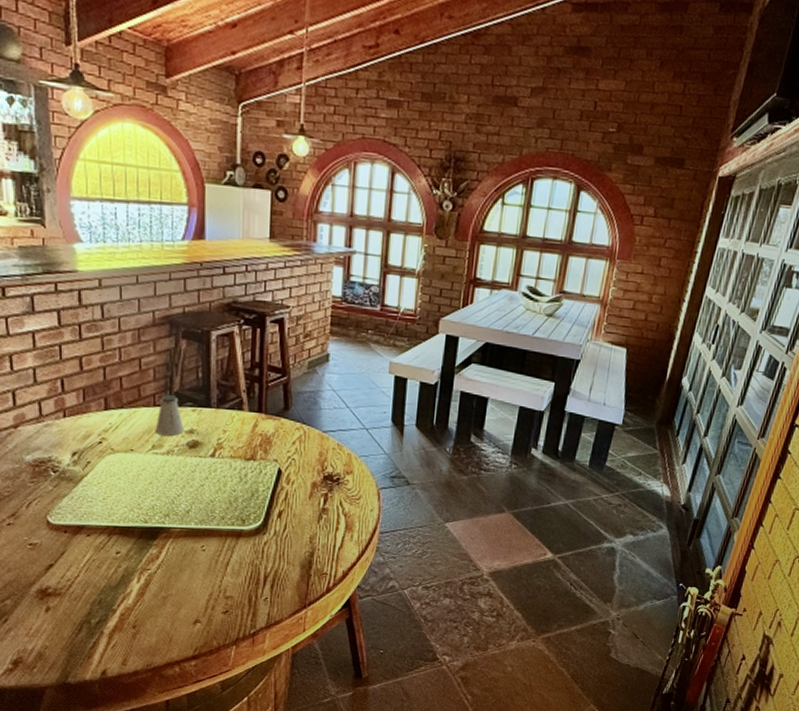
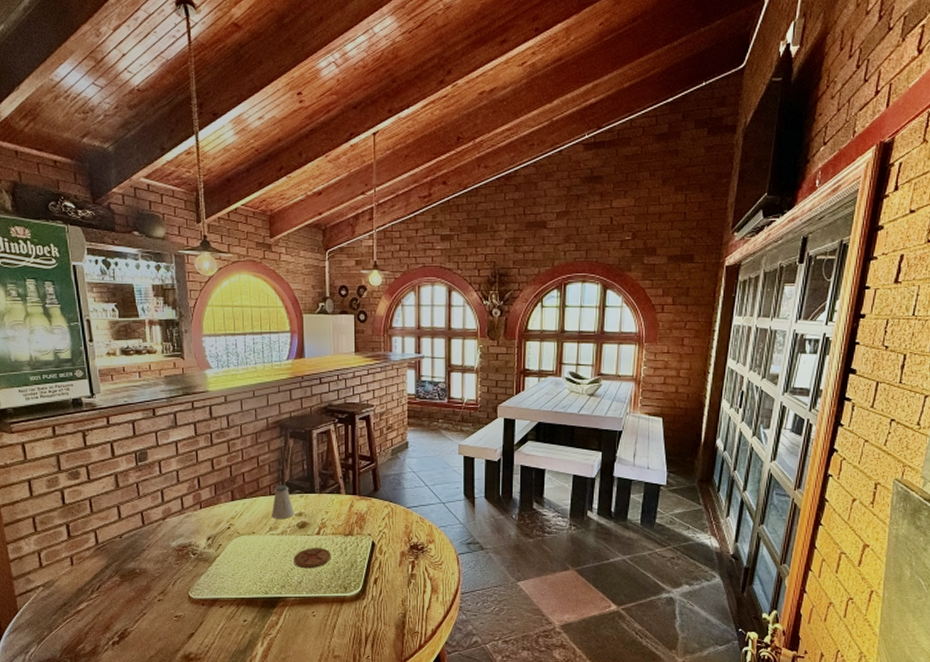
coaster: none [181,471,228,496] -> present [293,547,332,569]

